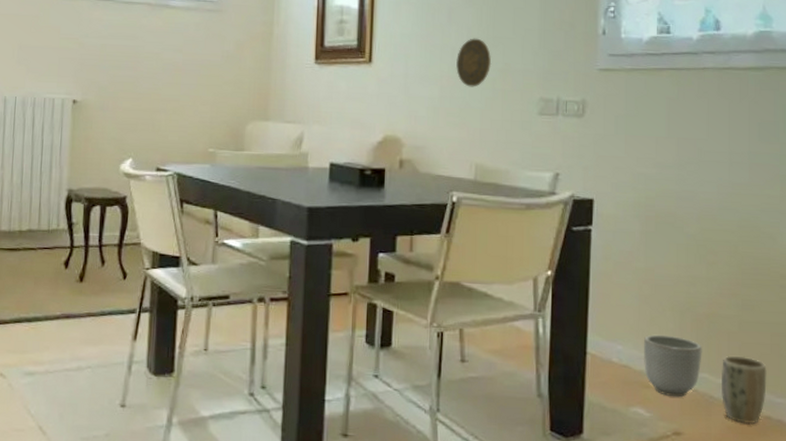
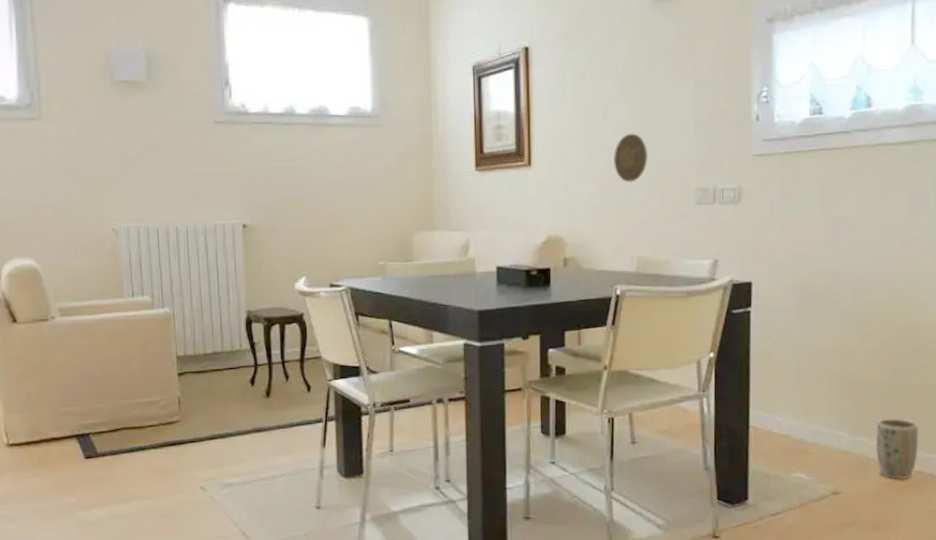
planter: present [644,334,702,398] -> none [803,404,858,461]

